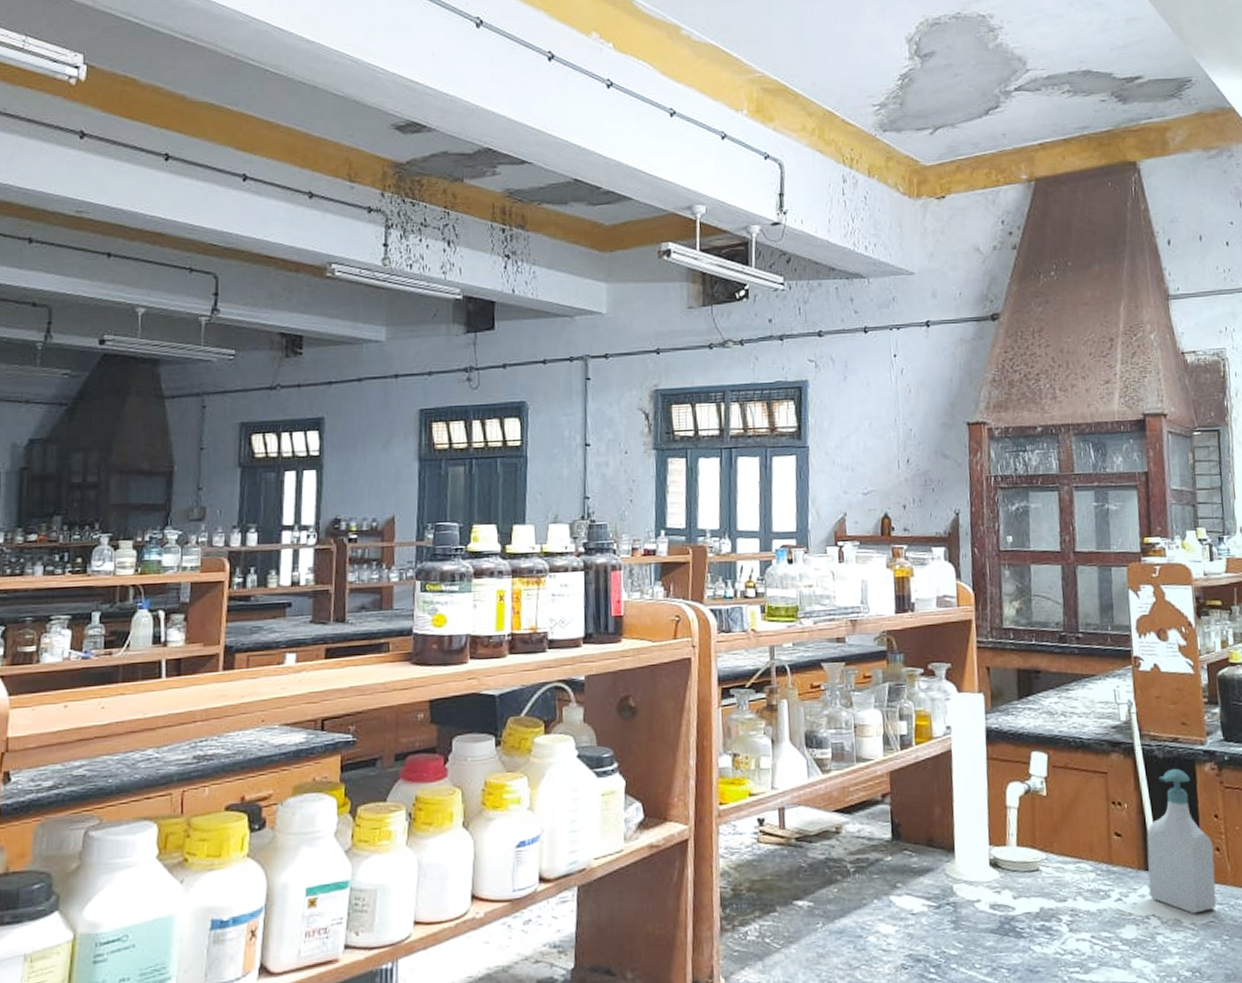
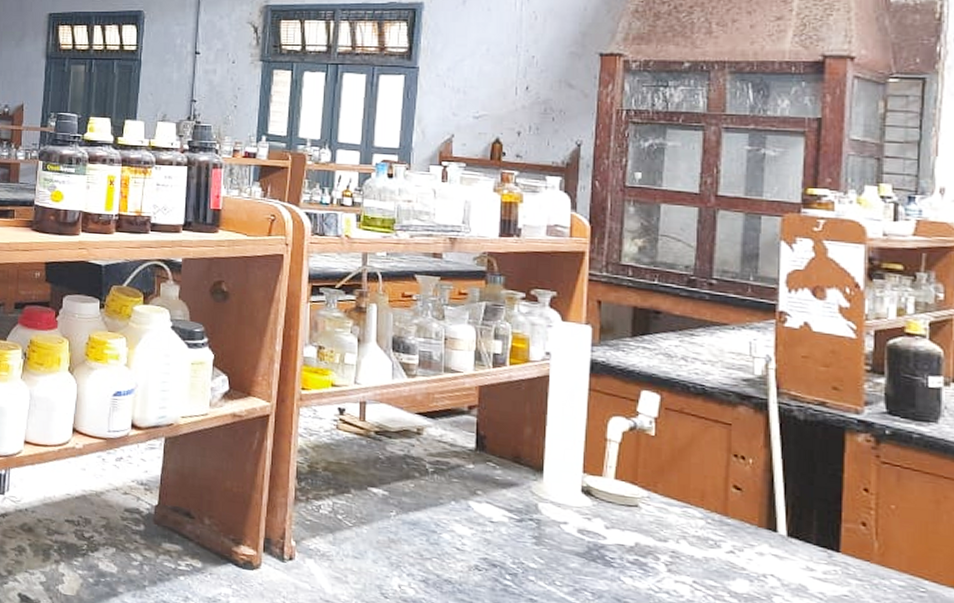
soap bottle: present [1146,768,1217,914] -> none [770,432,858,584]

